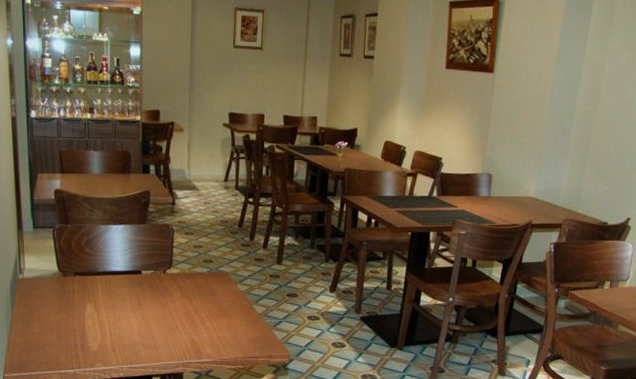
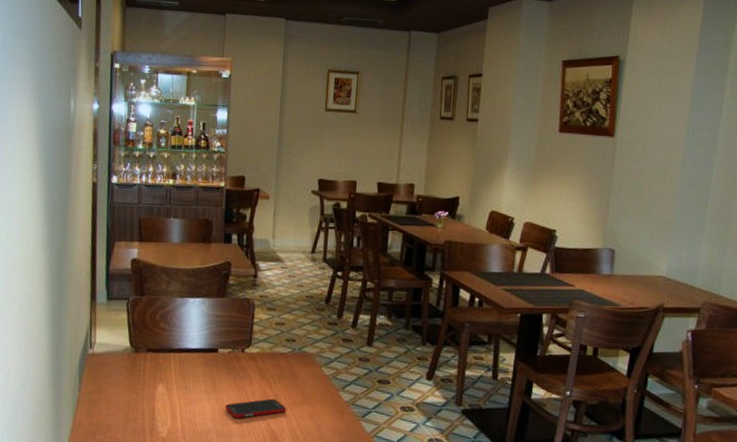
cell phone: none [150,313,206,332] -> present [225,398,286,419]

